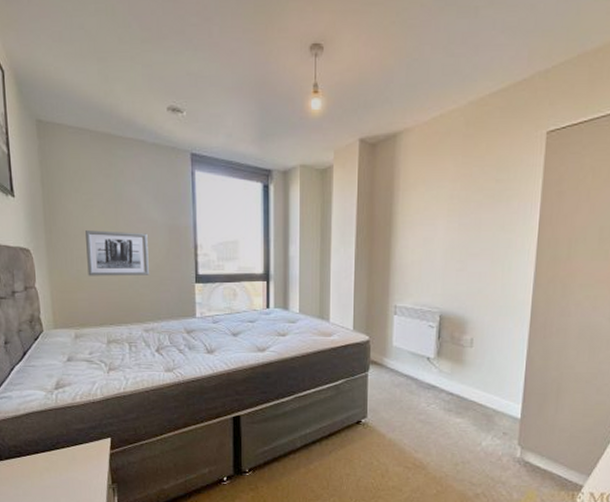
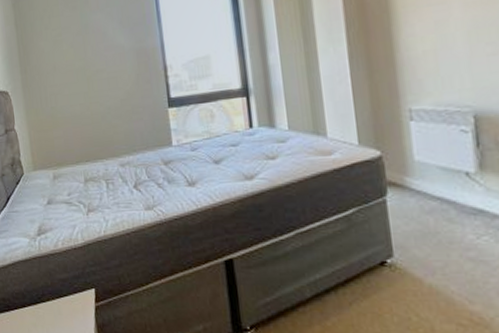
wall art: present [86,230,149,276] -> none [57,60,120,113]

